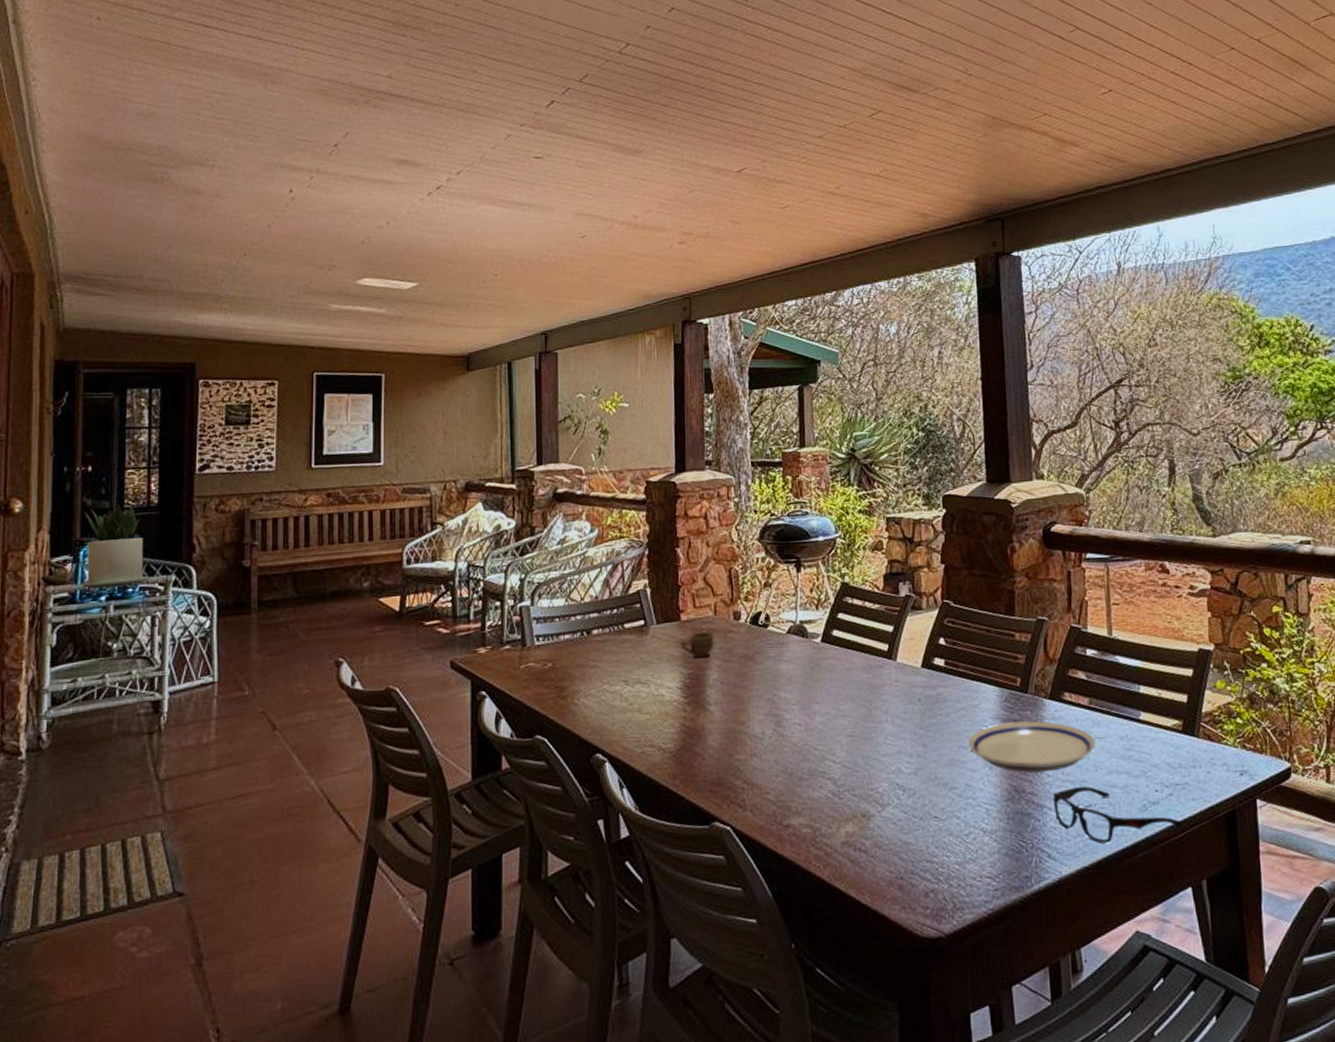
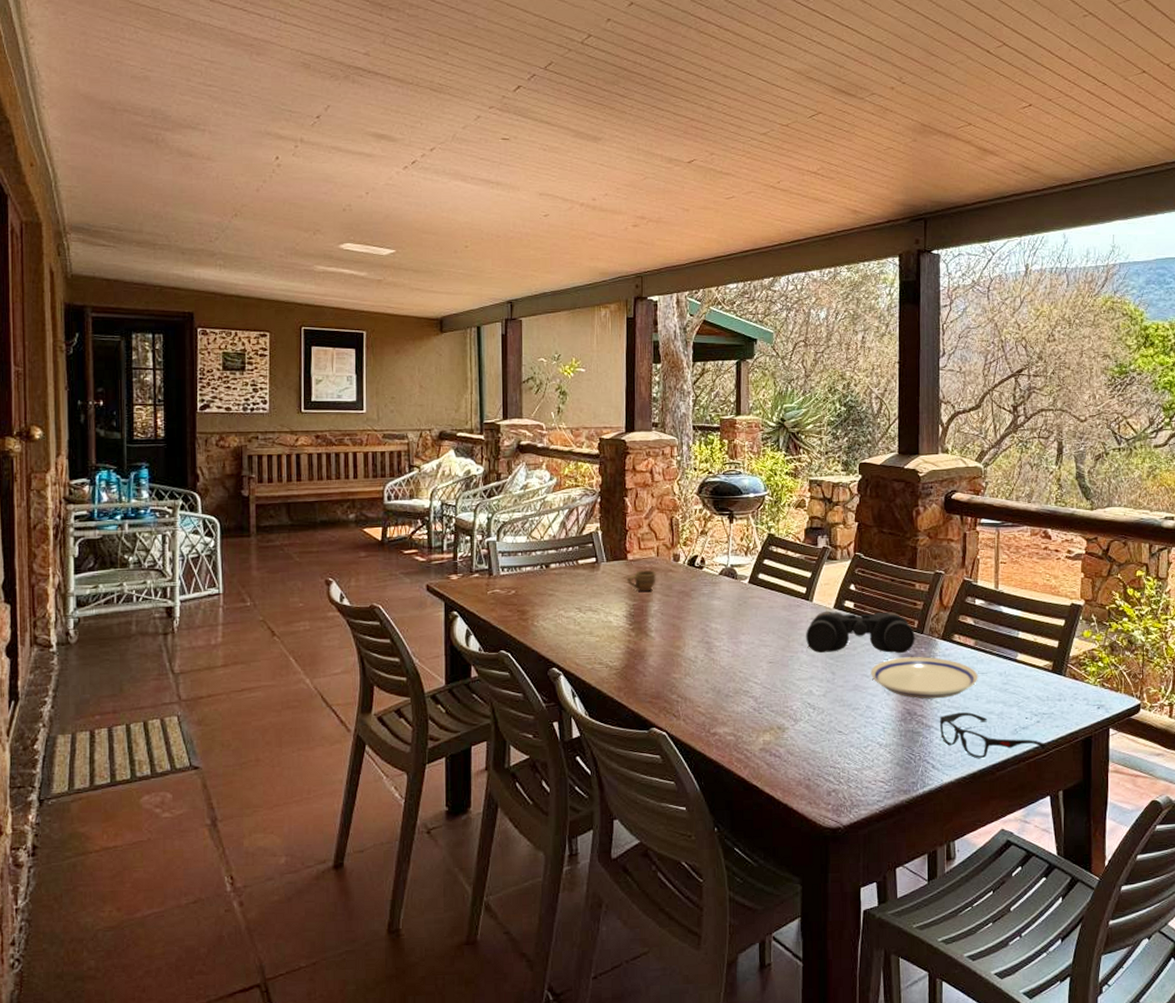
planter: present [81,504,149,589] -> none [98,436,159,509]
binoculars: none [890,668,1019,722] -> present [806,611,915,654]

